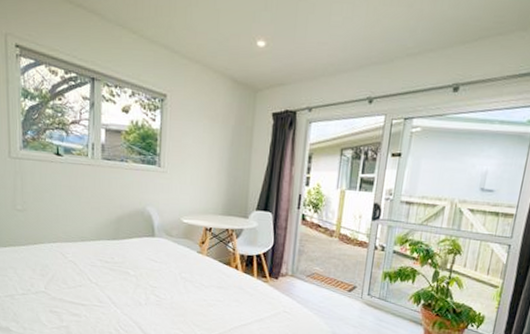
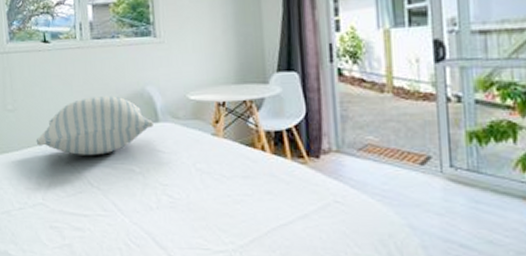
pillow: none [42,209,151,258] -> present [36,96,155,155]

